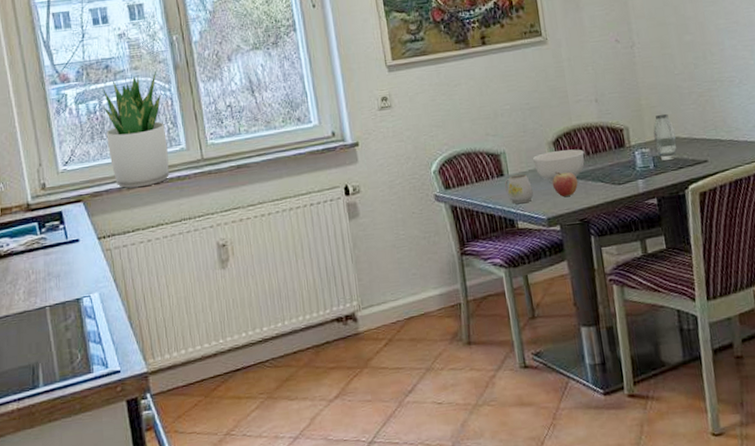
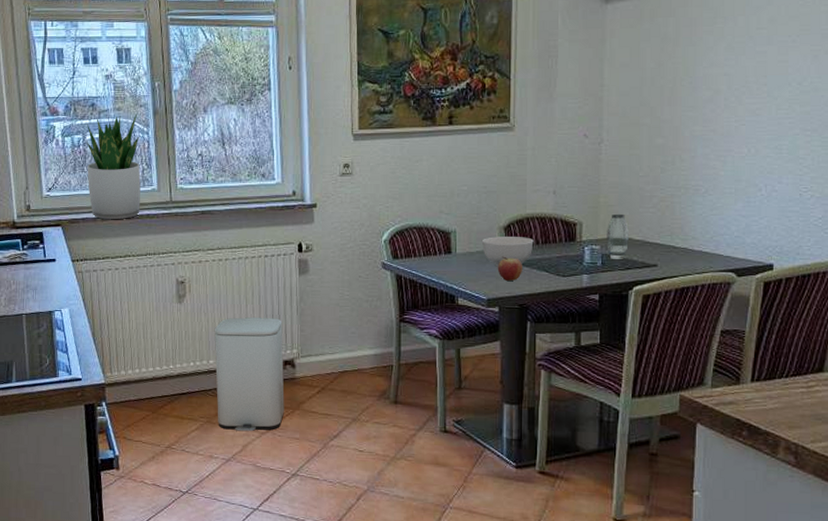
pedal bin: none [264,270,352,403] -> present [214,317,285,432]
mug: present [504,174,534,204] -> none [450,254,477,282]

